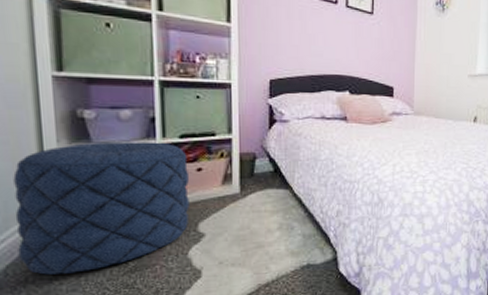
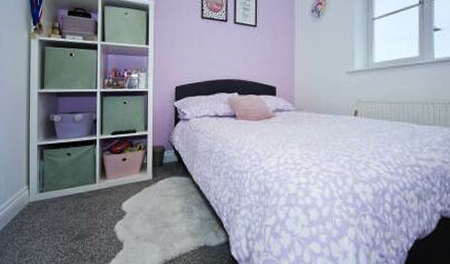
pouf: present [13,141,190,275] -> none [10,138,118,237]

